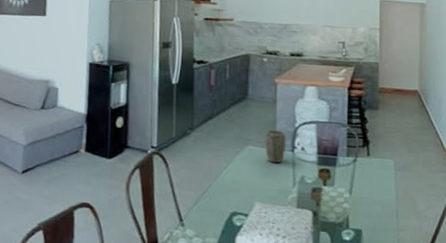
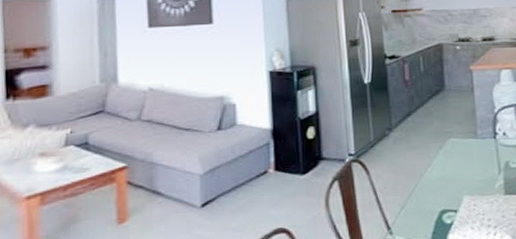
plant pot: present [264,130,286,163] -> none [466,119,488,153]

